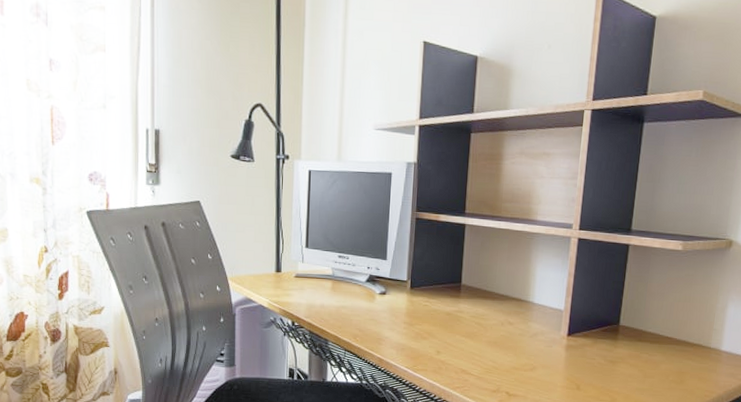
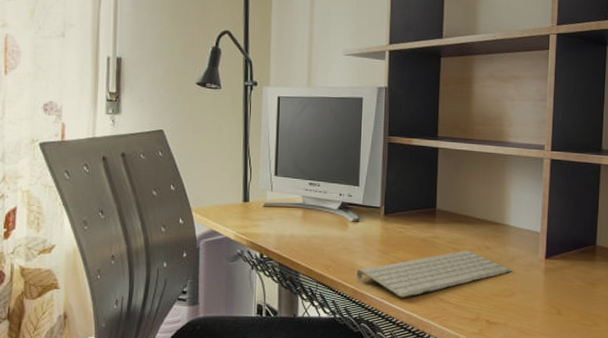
keyboard: none [382,325,533,368] -> present [356,250,511,298]

